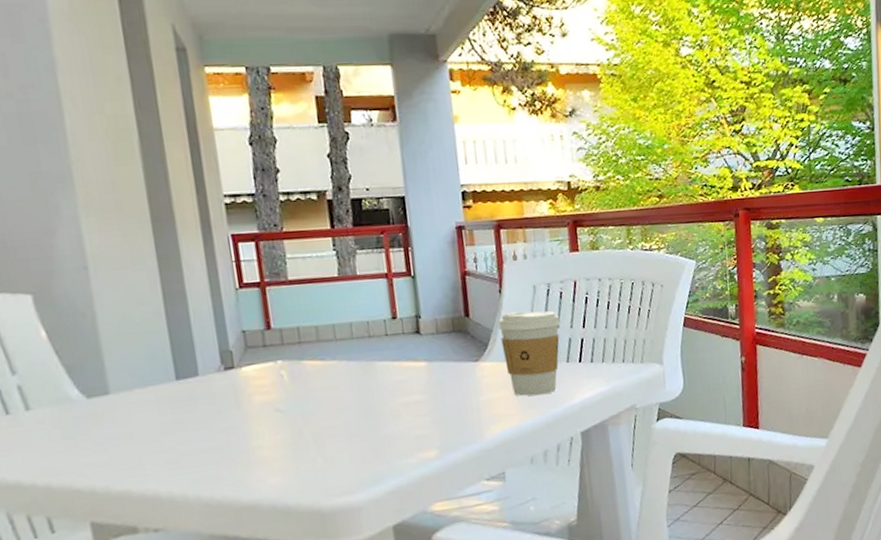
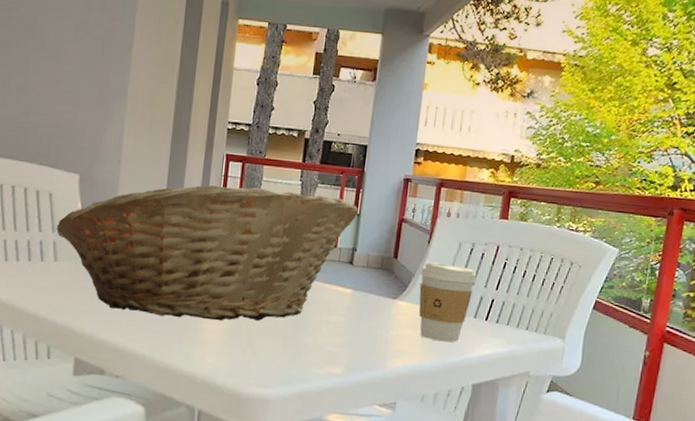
fruit basket: none [17,262,412,451] -> present [57,185,358,321]

